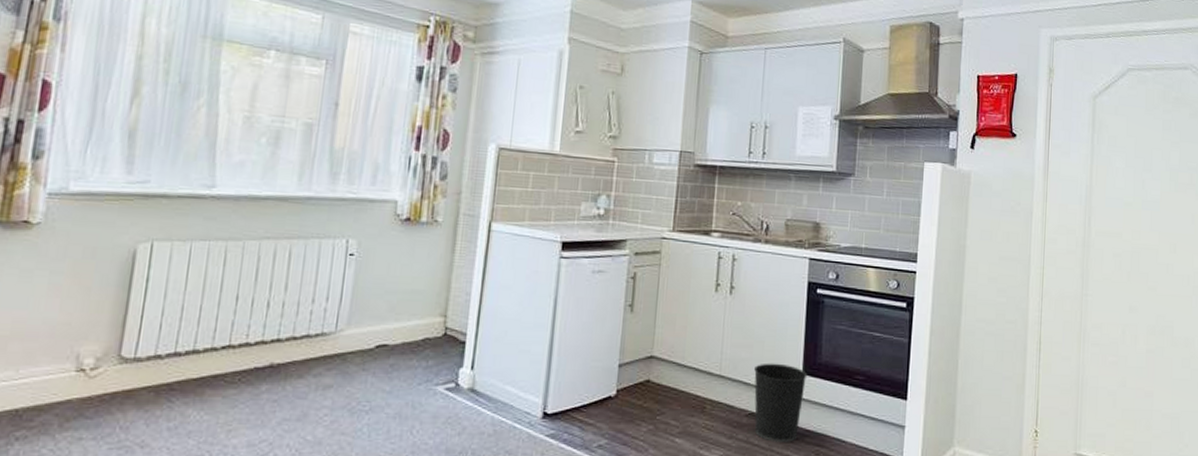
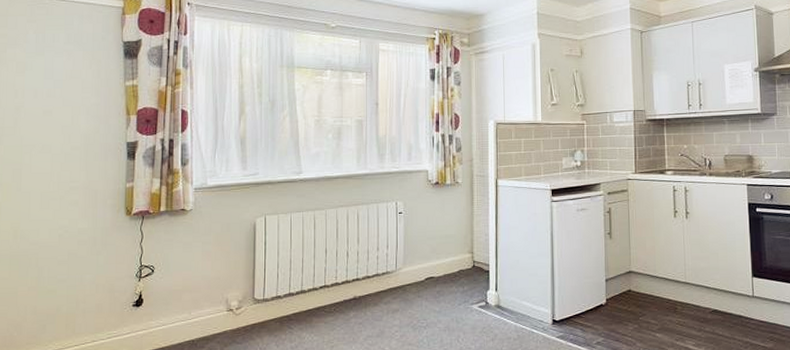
wastebasket: present [754,363,808,443] -> none [713,269,756,333]

